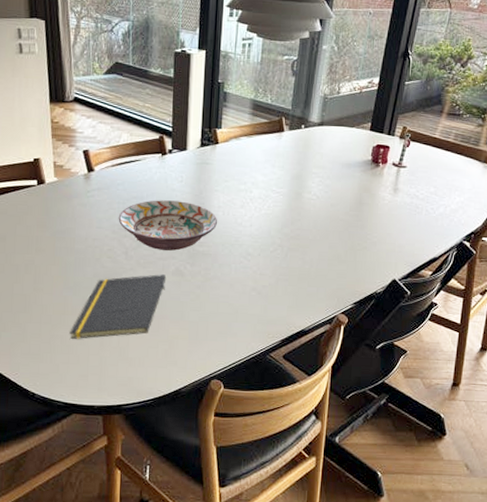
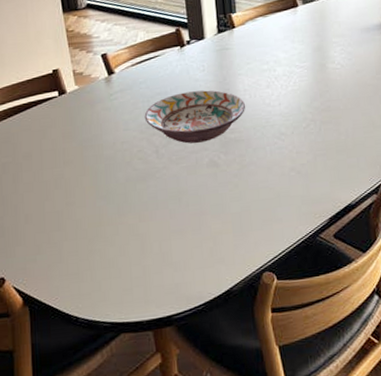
notepad: present [69,274,167,339] -> none [108,168,202,251]

